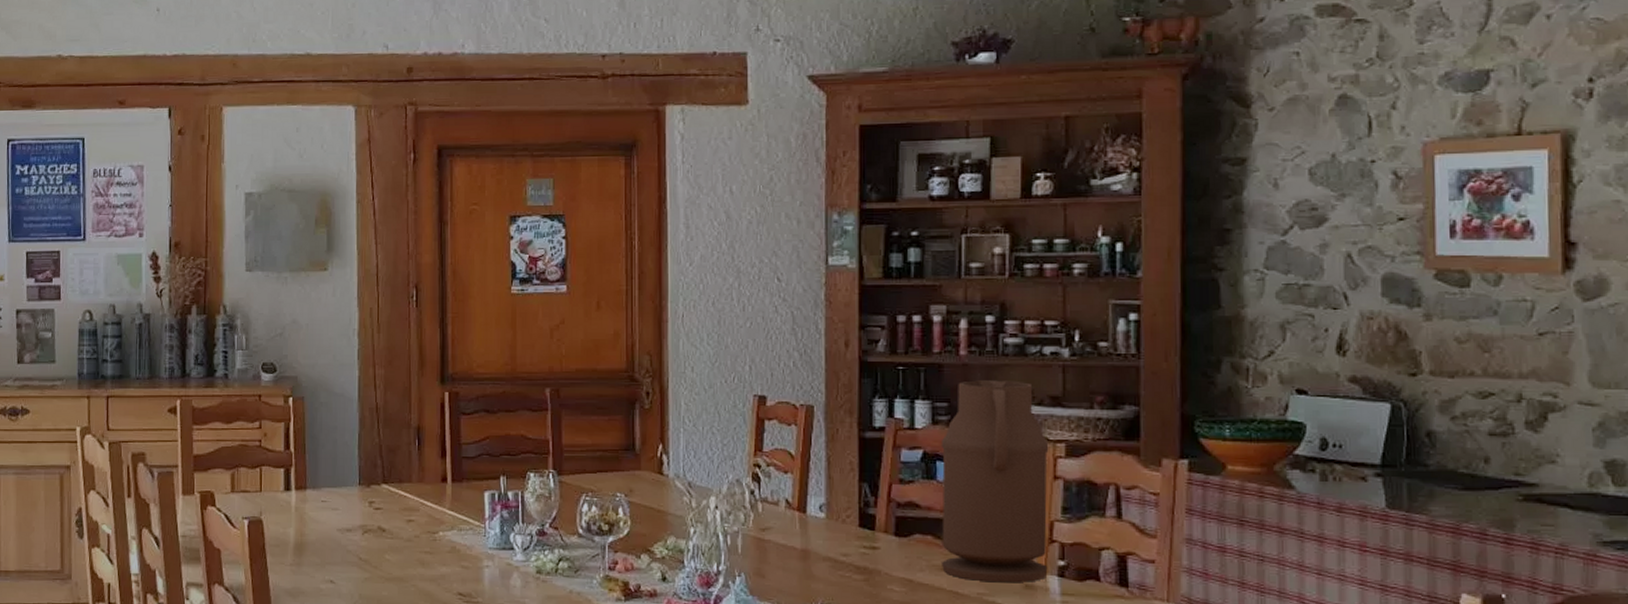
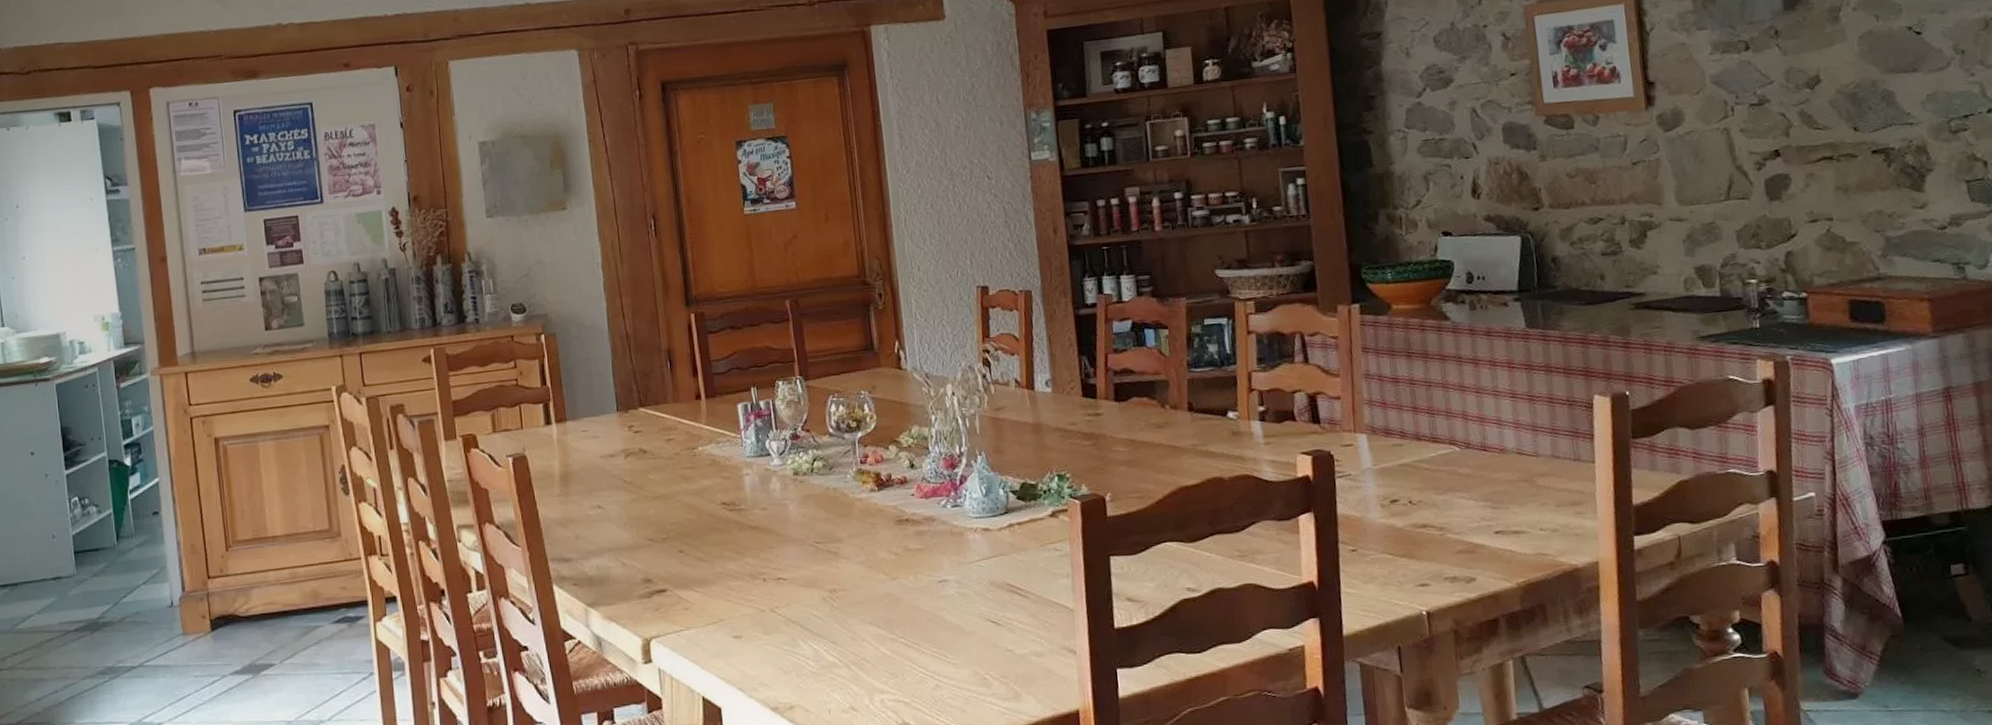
water jug: present [941,380,1049,583] -> none [1146,249,1251,434]

